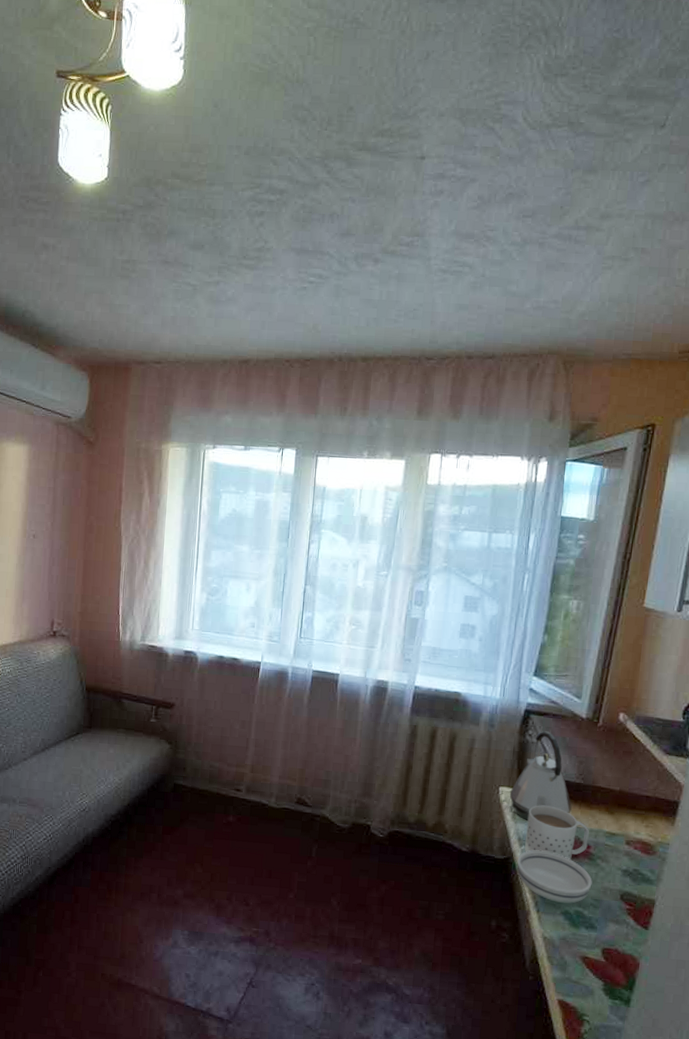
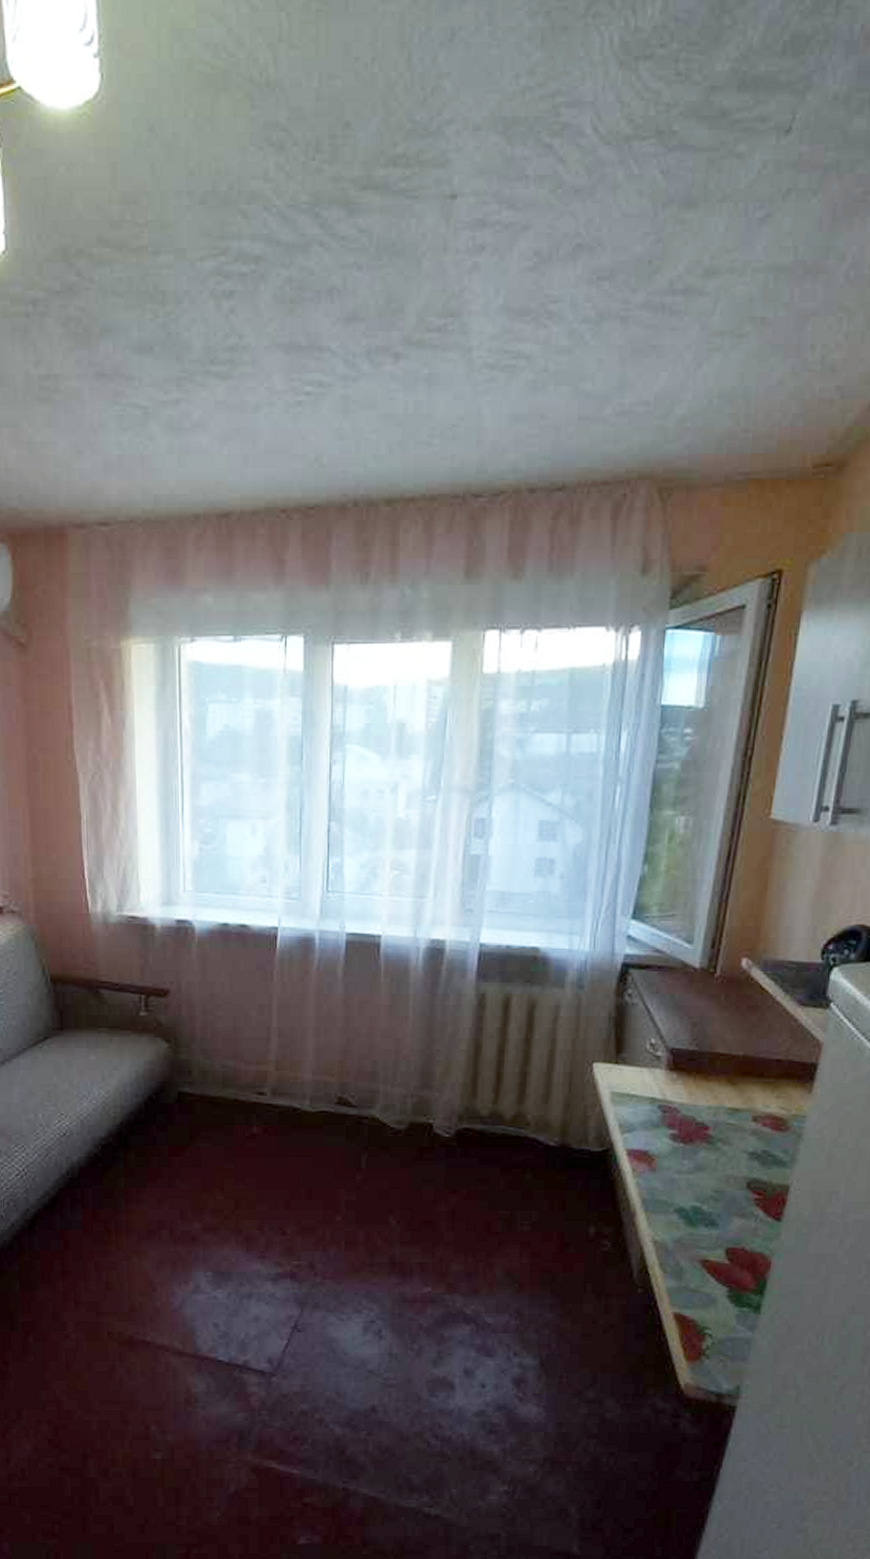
kettle: present [509,731,572,821] -> none [606,988,685,1102]
bowl: present [516,850,593,904] -> none [618,1137,712,1198]
mug: present [524,805,589,861] -> none [626,1081,707,1147]

